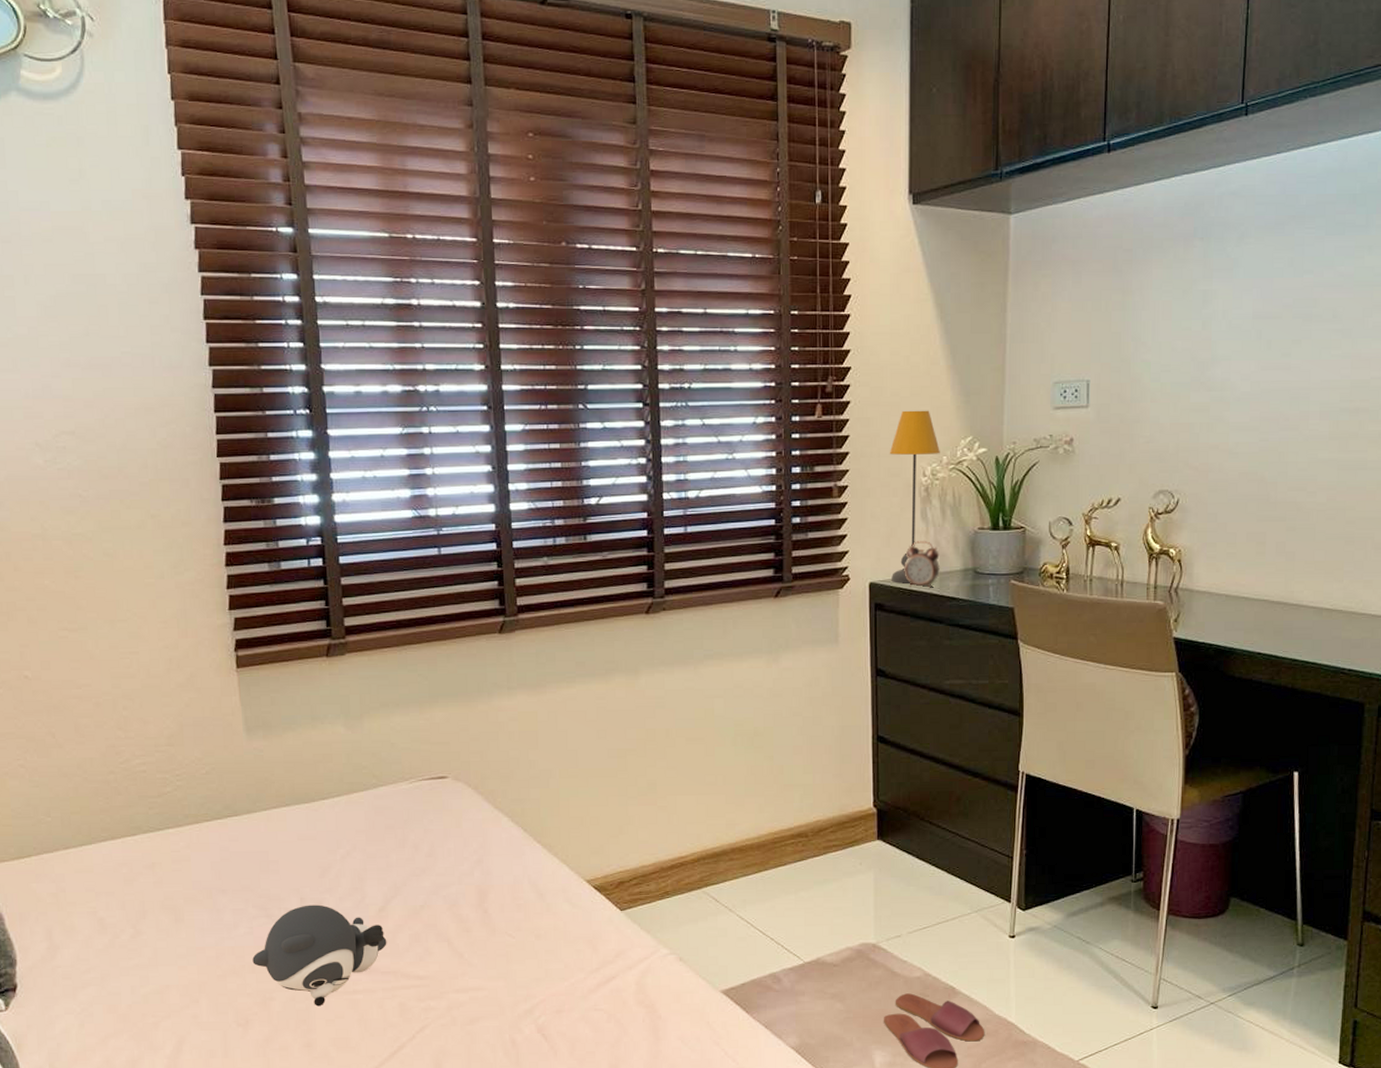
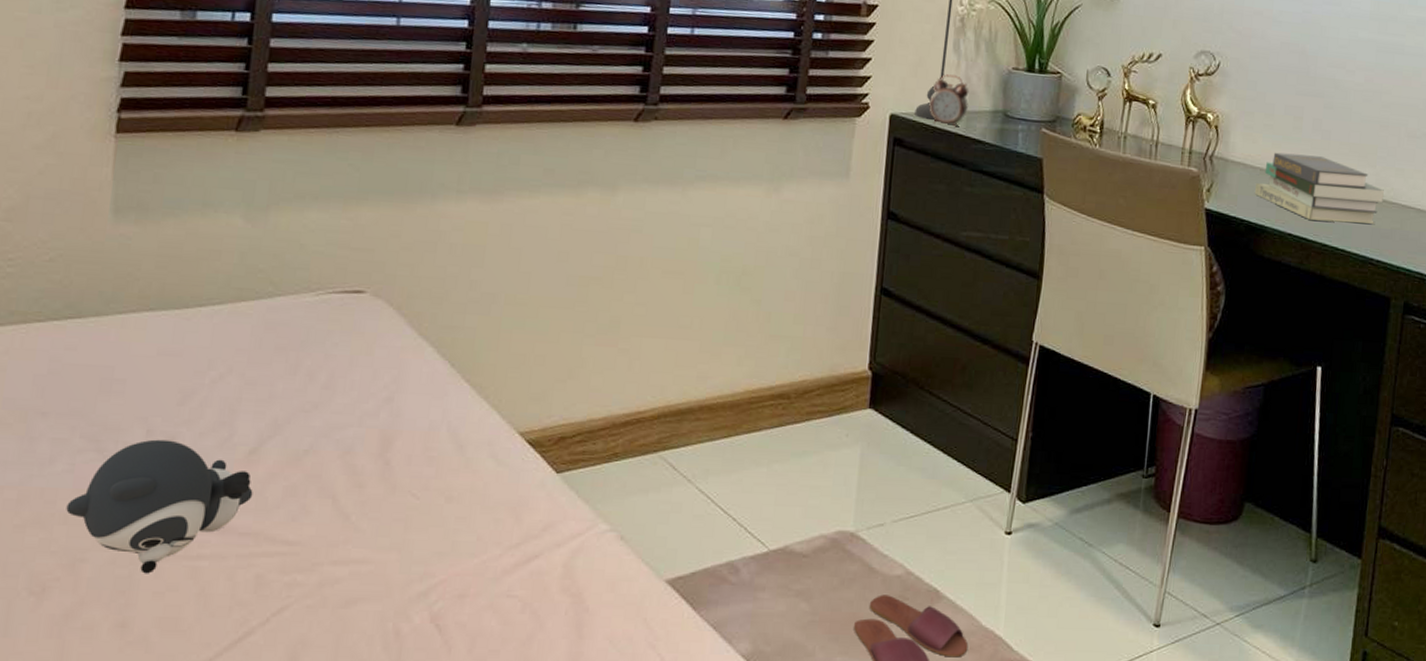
books: none [1221,577,1353,638] -> present [1254,152,1384,224]

